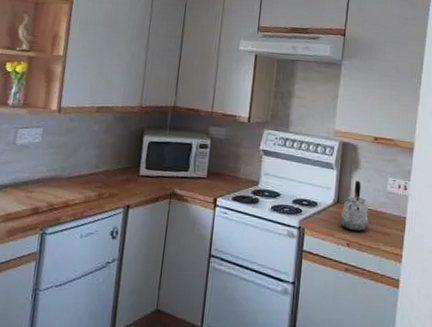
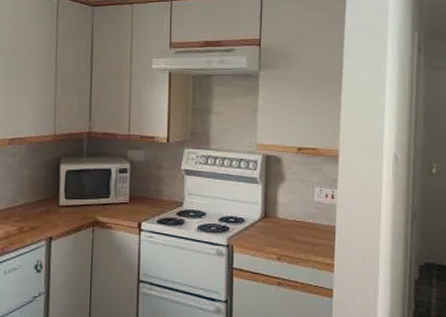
kettle: present [339,180,369,232] -> none [268,193,298,245]

